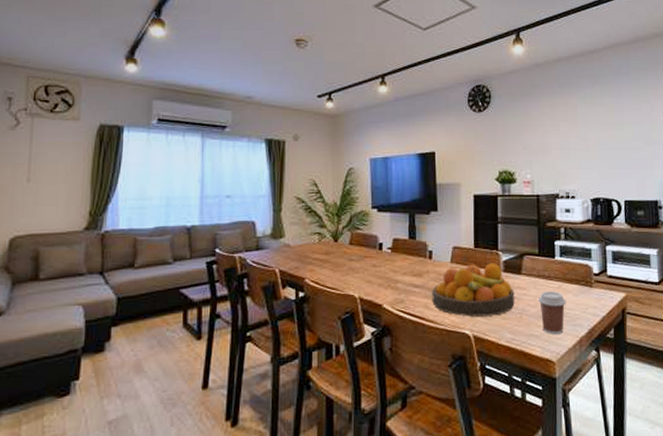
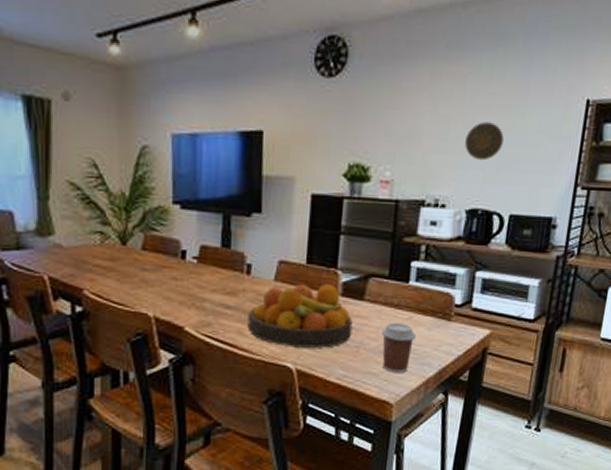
decorative plate: none [583,135,611,162] -> present [465,122,504,161]

